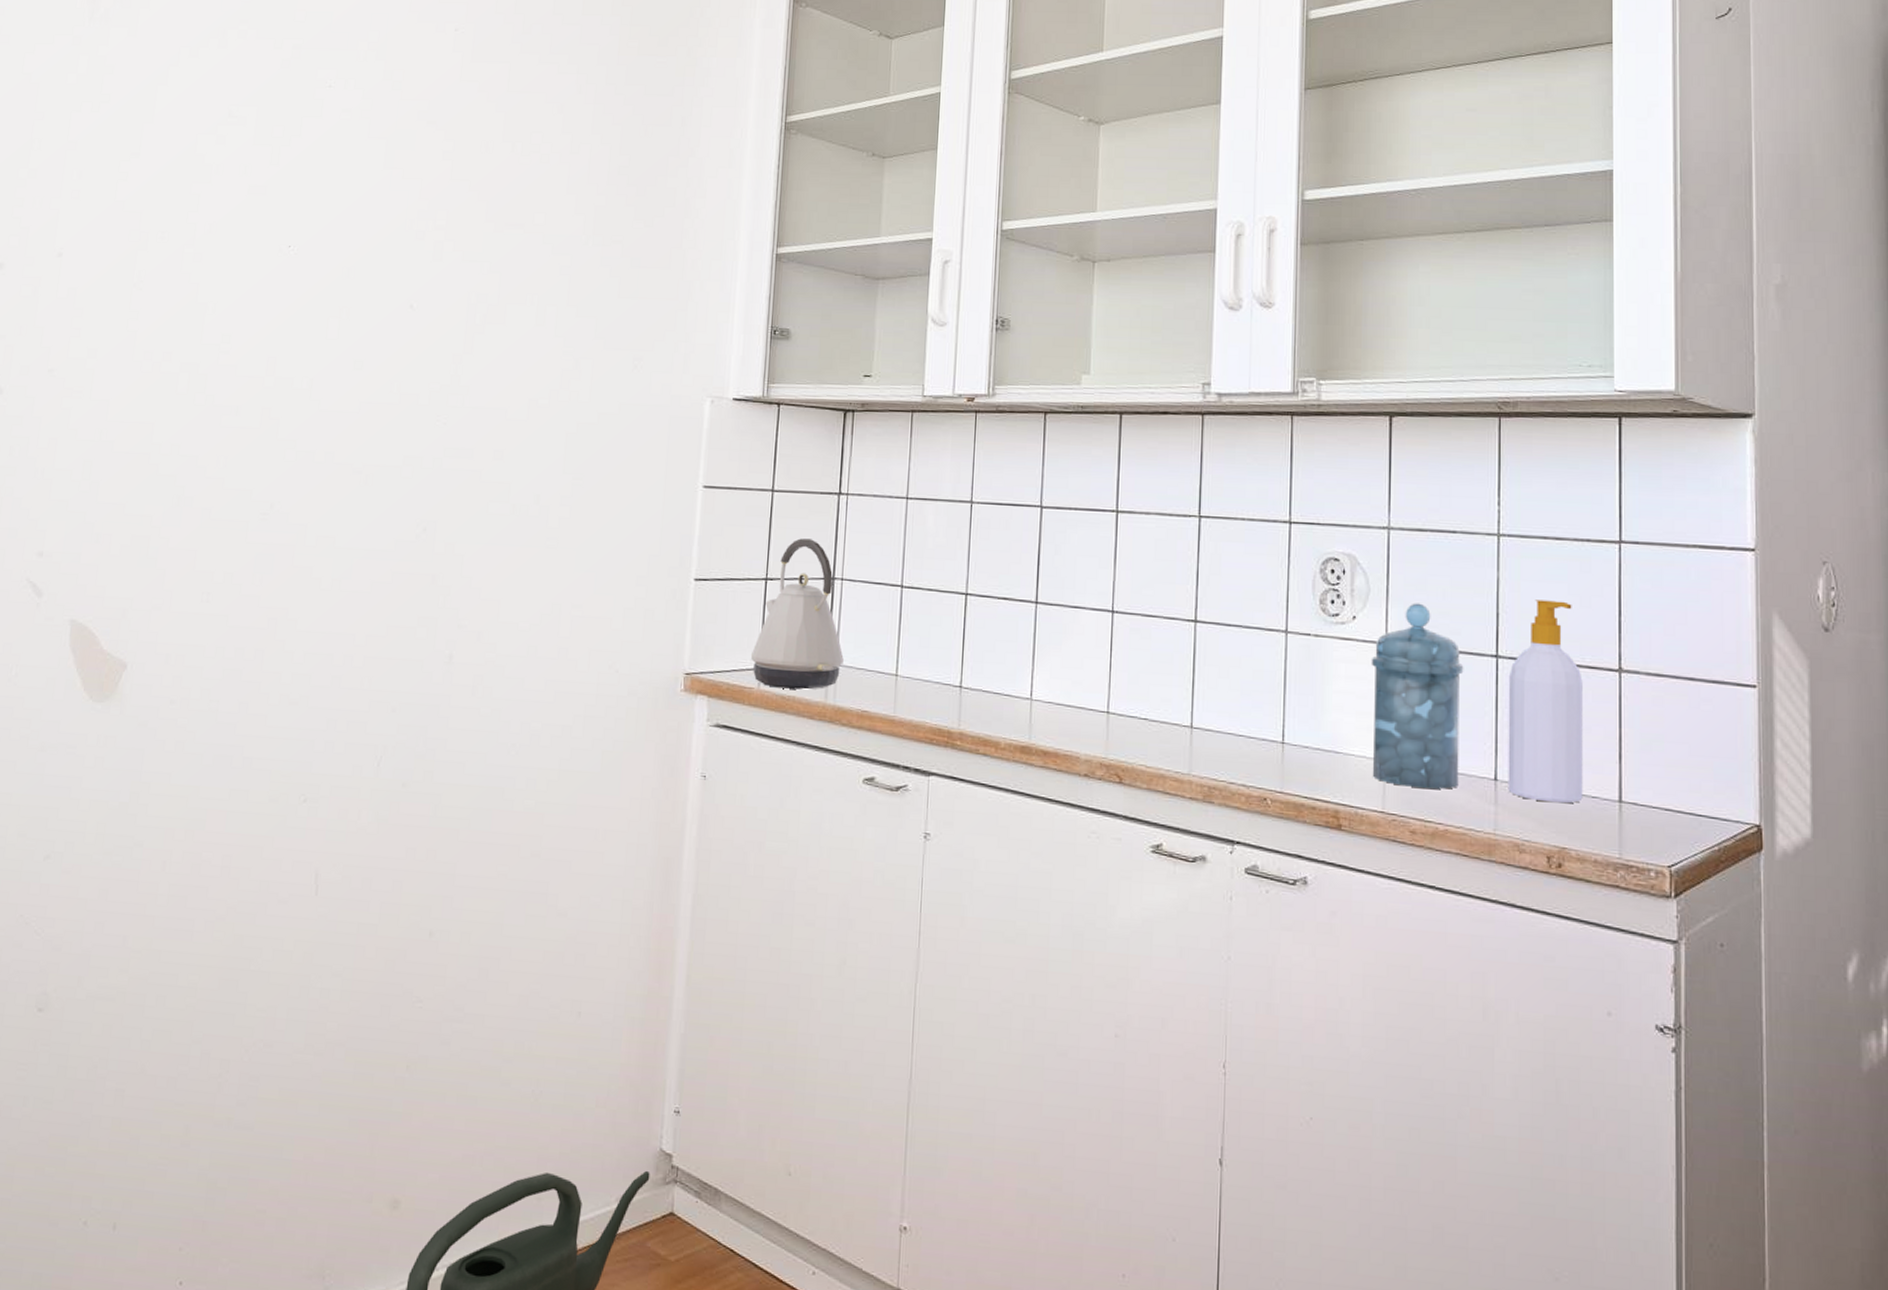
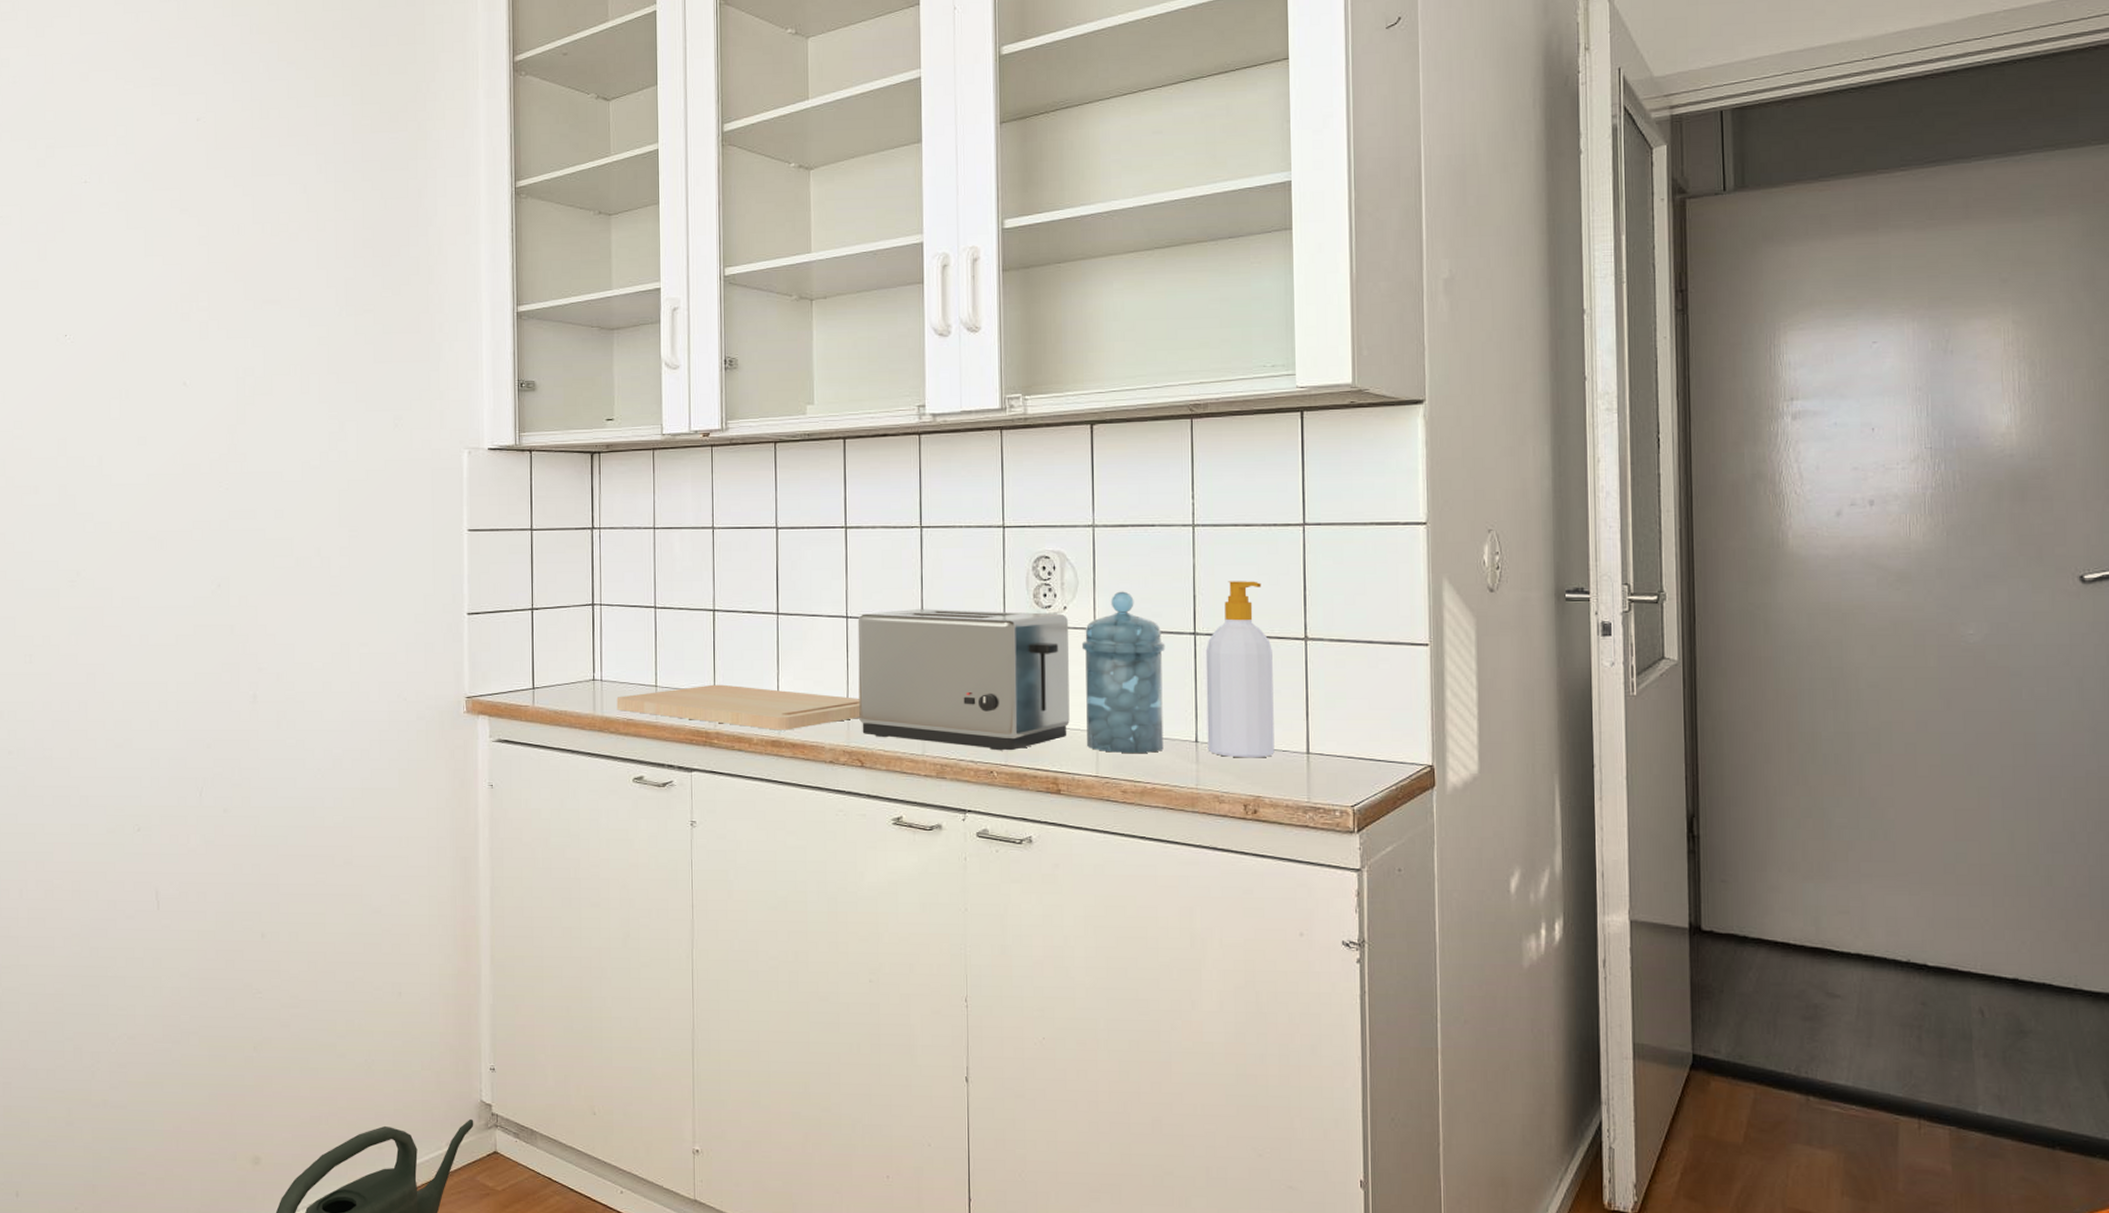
kettle: present [751,538,844,690] -> none [525,571,608,704]
cutting board: none [851,677,1122,736] -> present [616,684,860,730]
toaster: none [1120,607,1358,777] -> present [857,608,1070,751]

